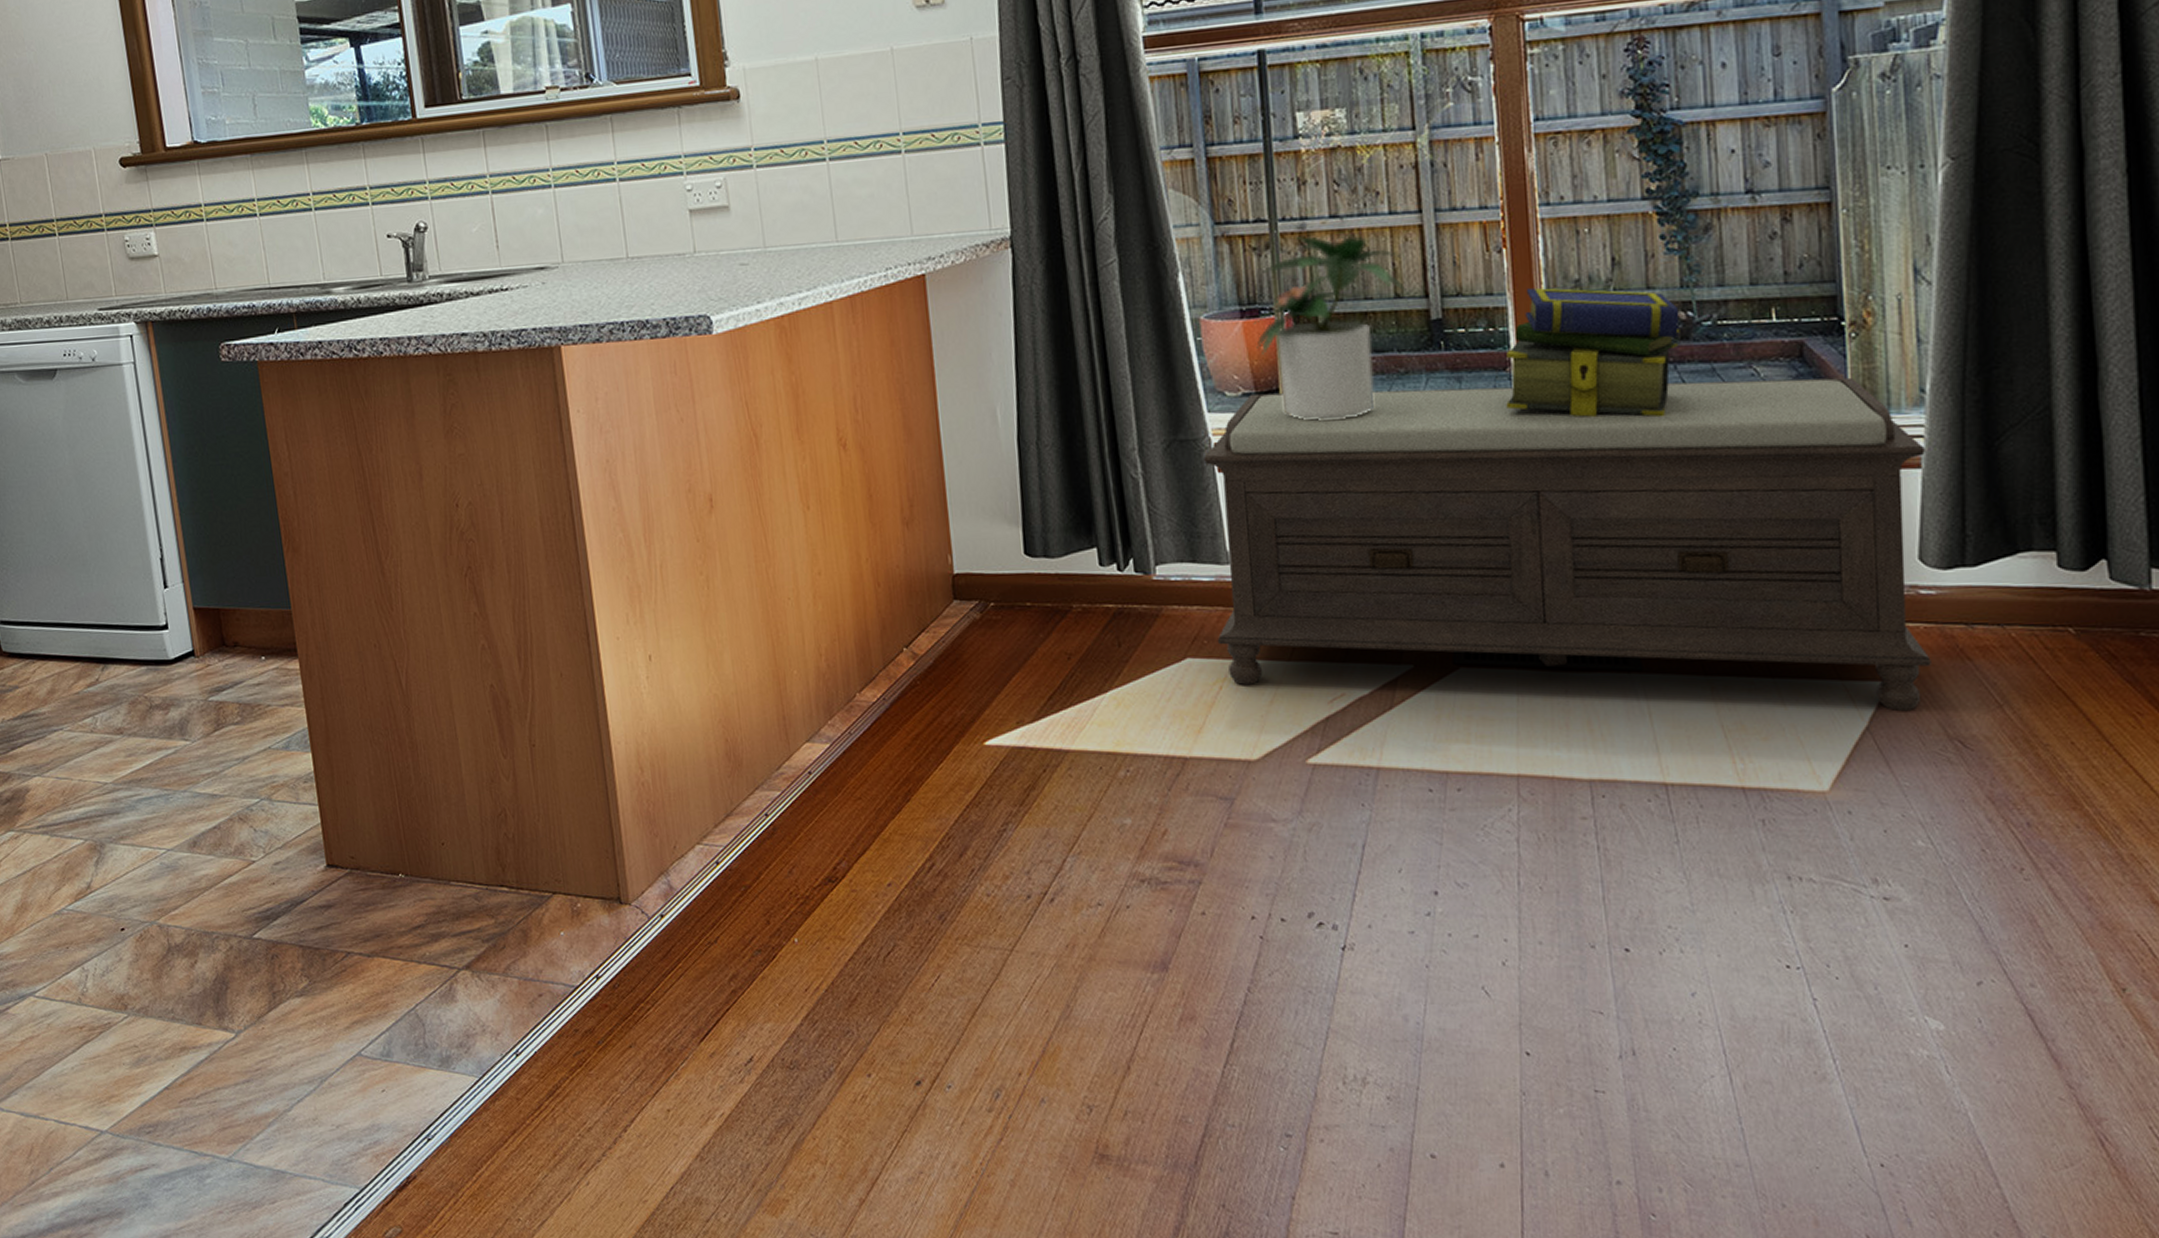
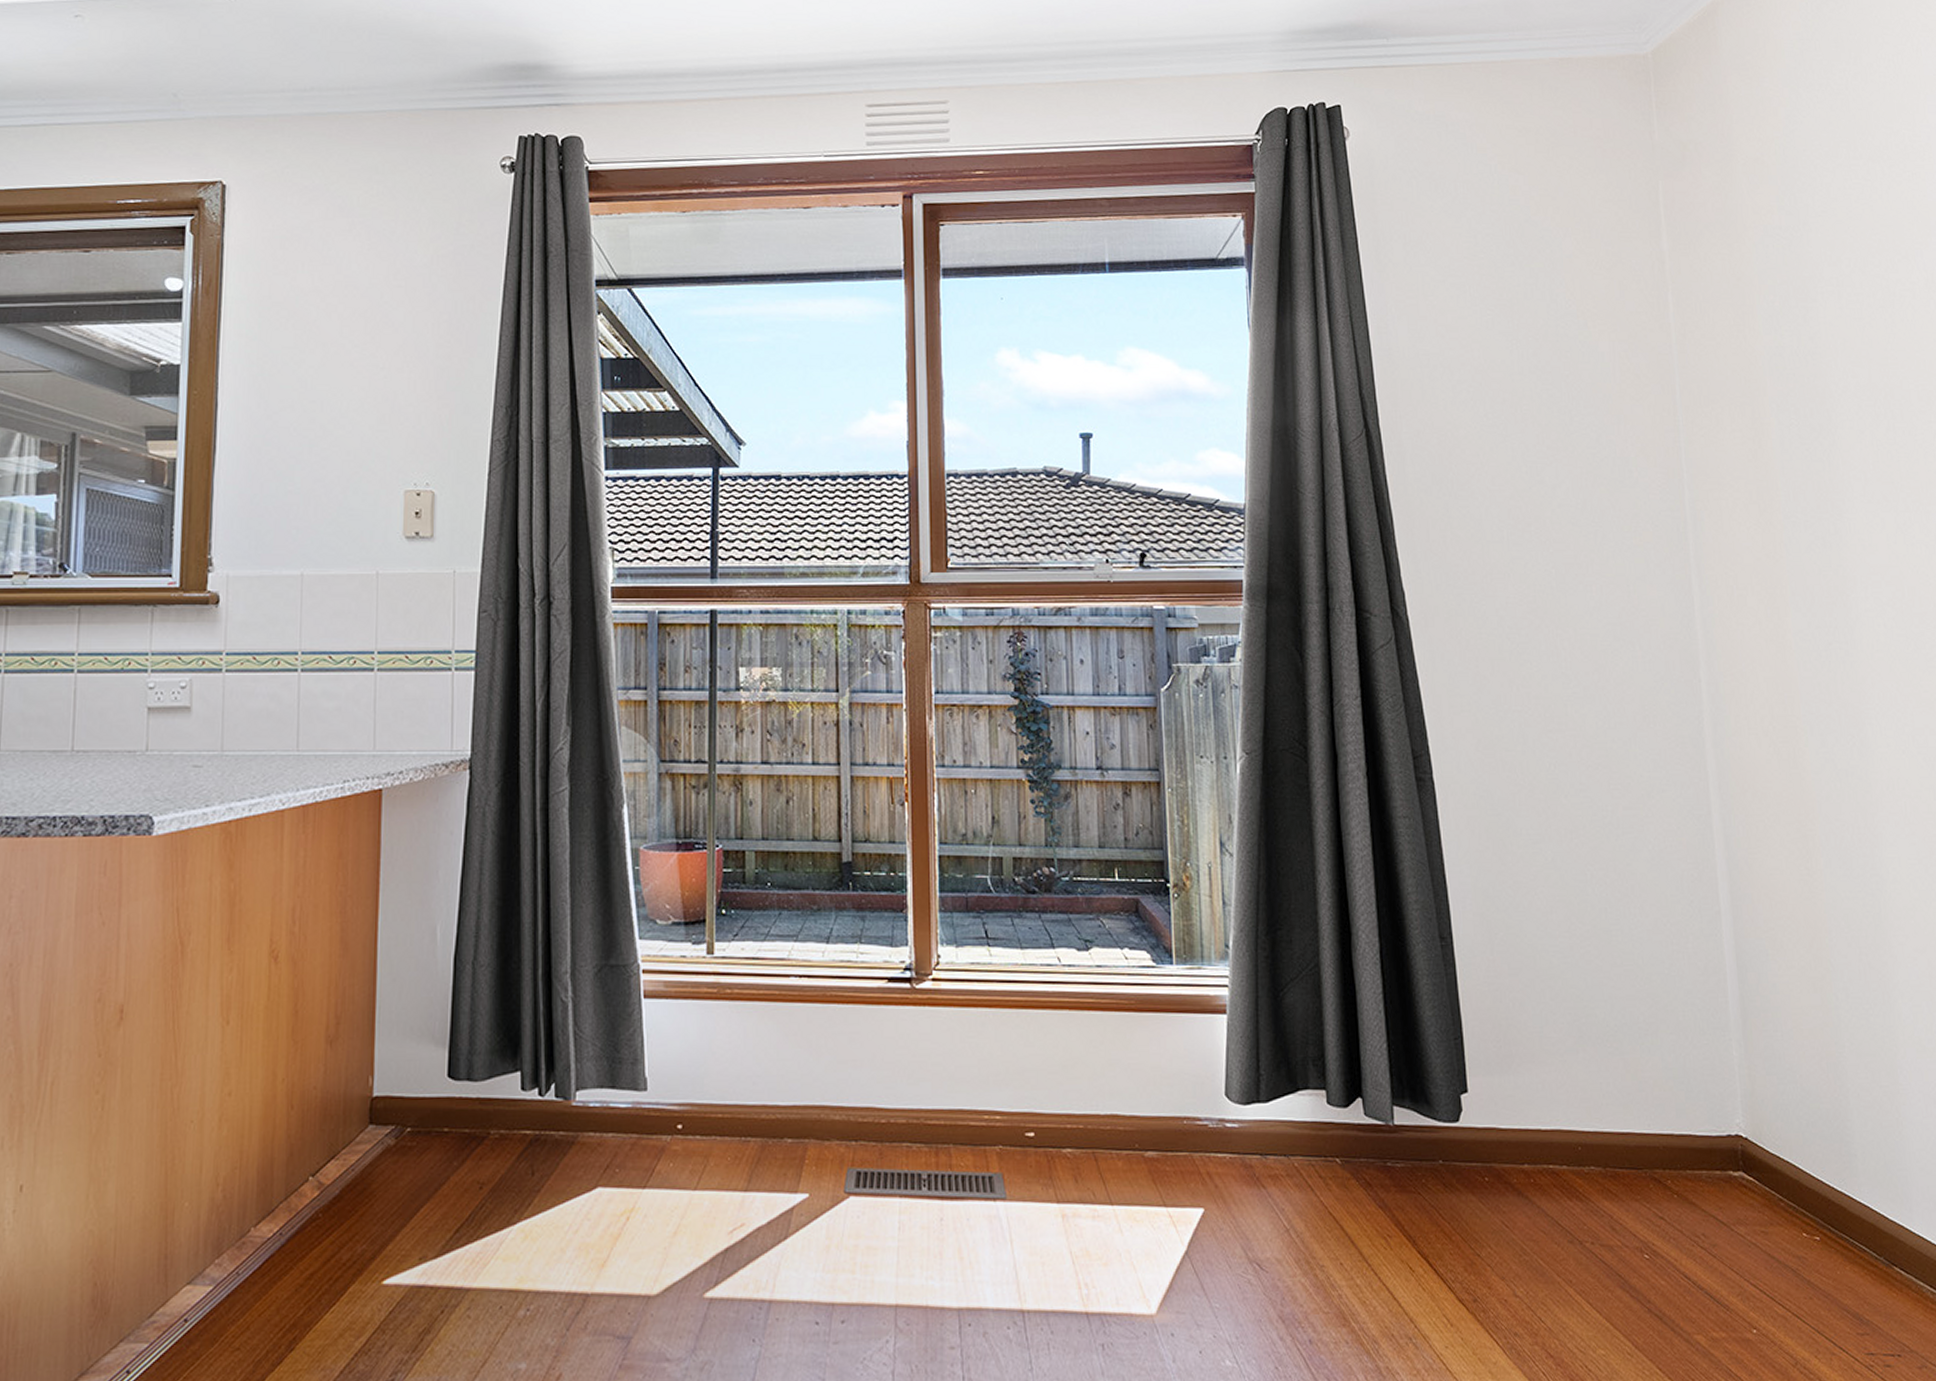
bench: present [1204,377,1931,712] -> none [628,923,1235,1237]
potted plant: present [1253,236,1409,421] -> none [687,779,825,951]
stack of books: present [1506,287,1680,417] -> none [902,838,1044,961]

